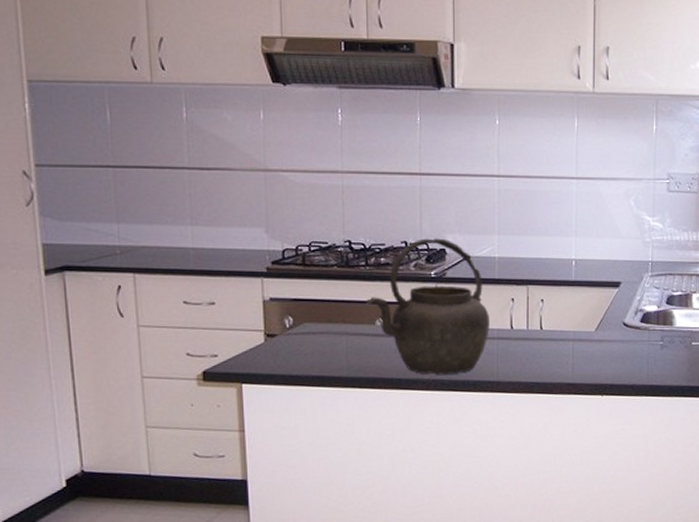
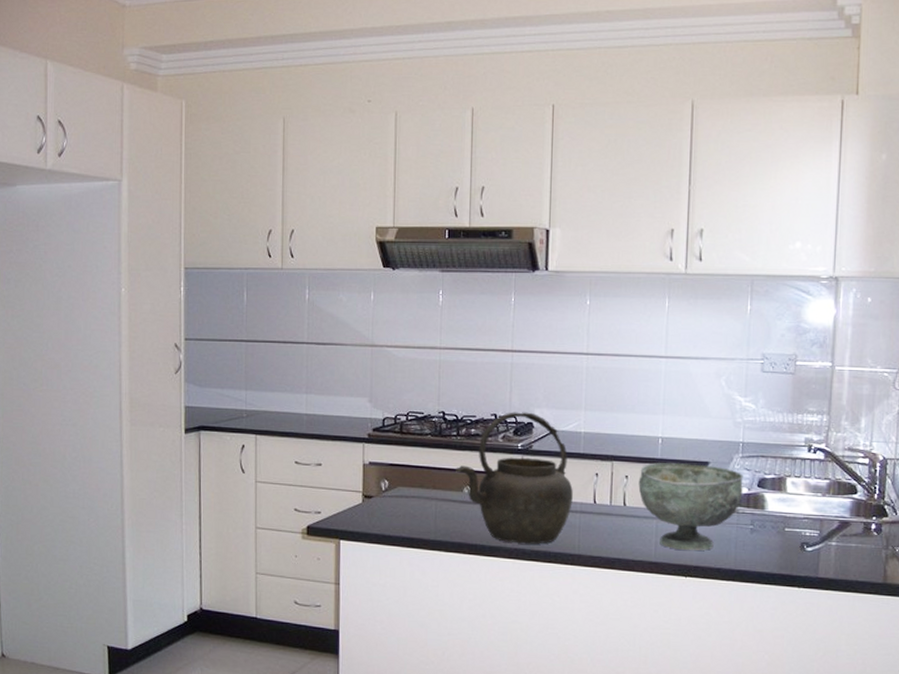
bowl: none [554,284,653,370] -> present [638,463,743,551]

